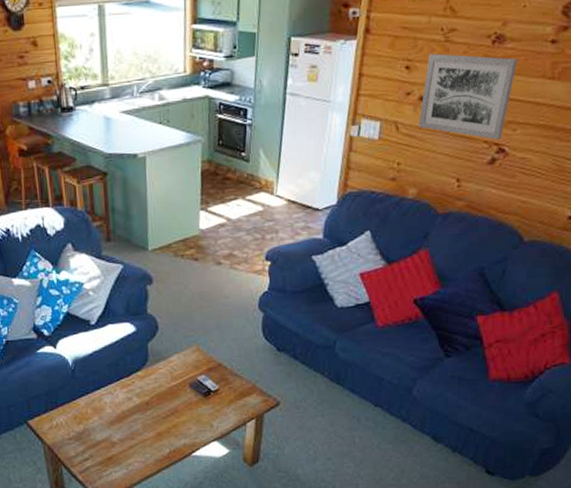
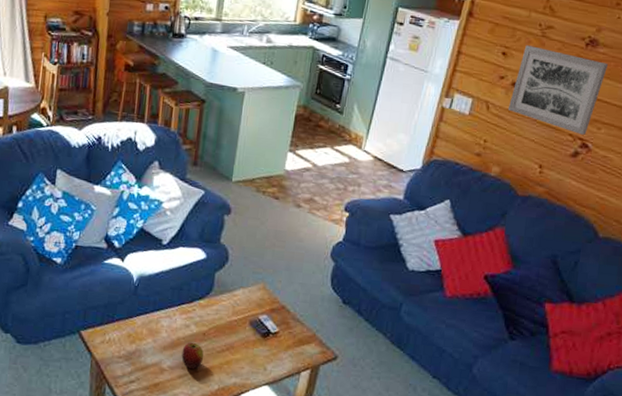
apple: none [129,413,151,438] -> present [181,342,204,369]

